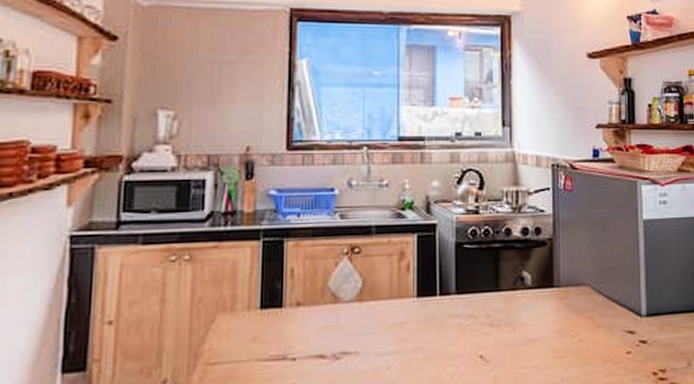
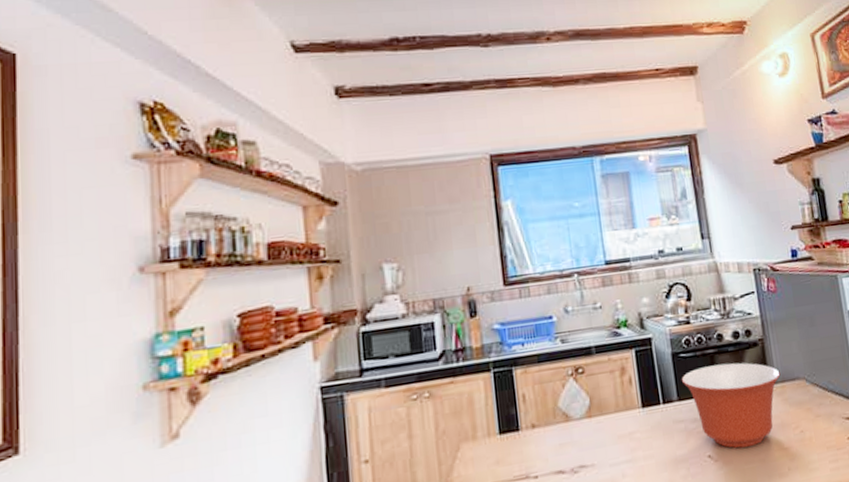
mixing bowl: none [462,260,566,351] -> present [681,362,781,449]

